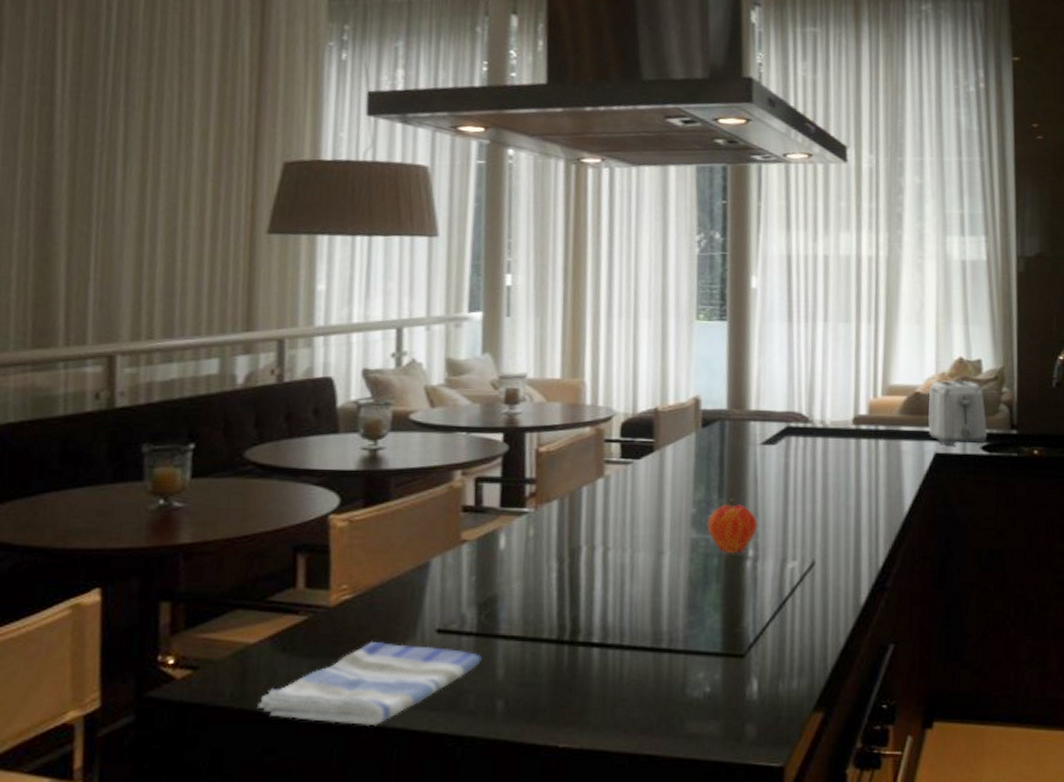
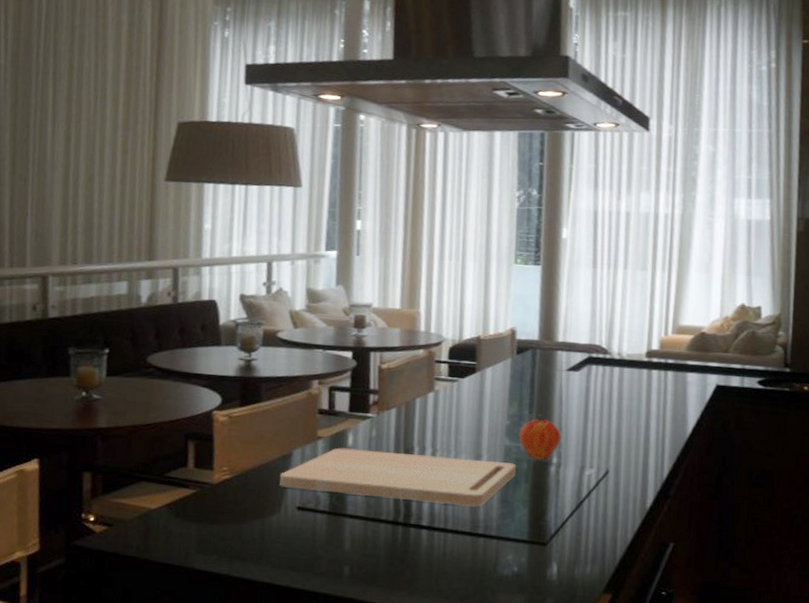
dish towel: present [257,641,482,727] -> none [157,512,332,580]
cutting board: none [413,552,706,616] -> present [279,448,517,507]
toaster: present [928,380,988,446] -> none [711,323,764,379]

